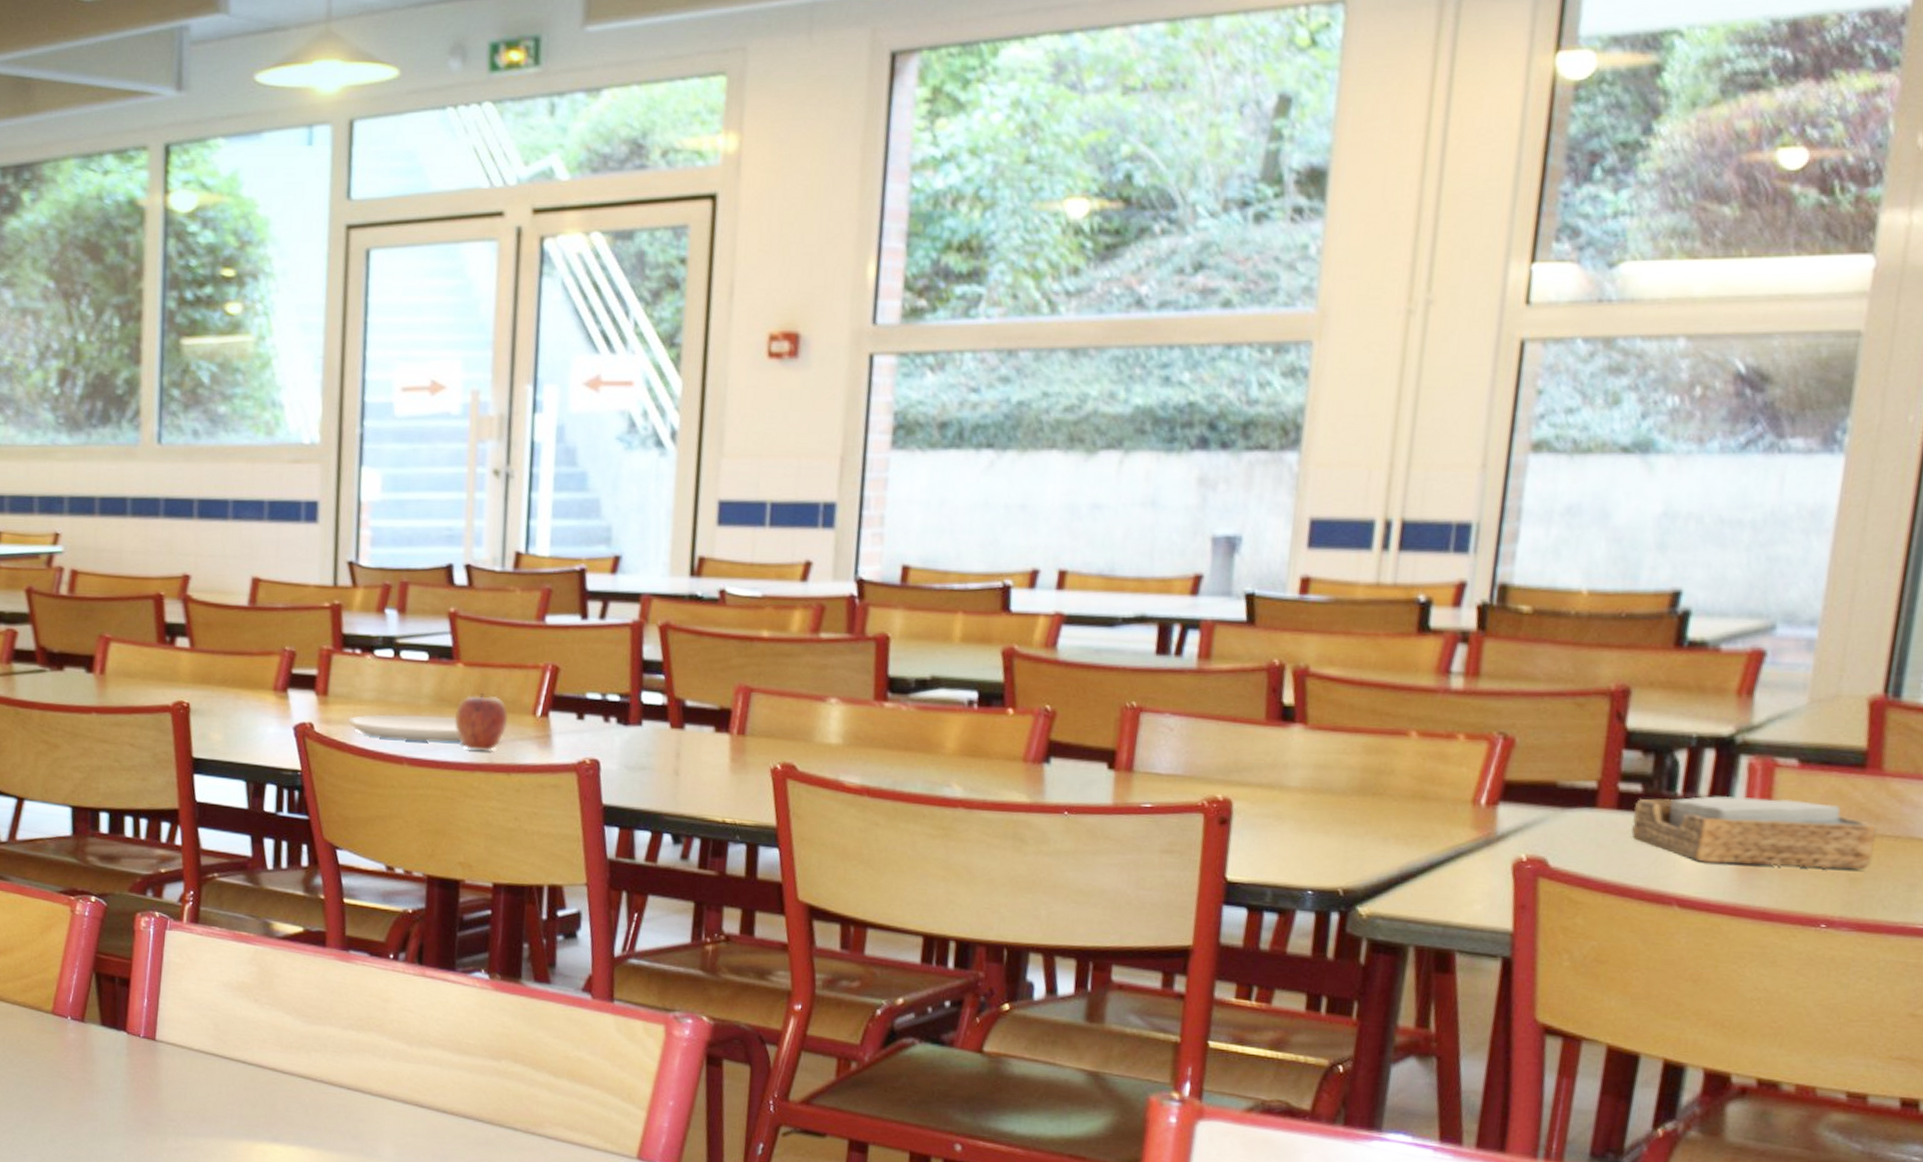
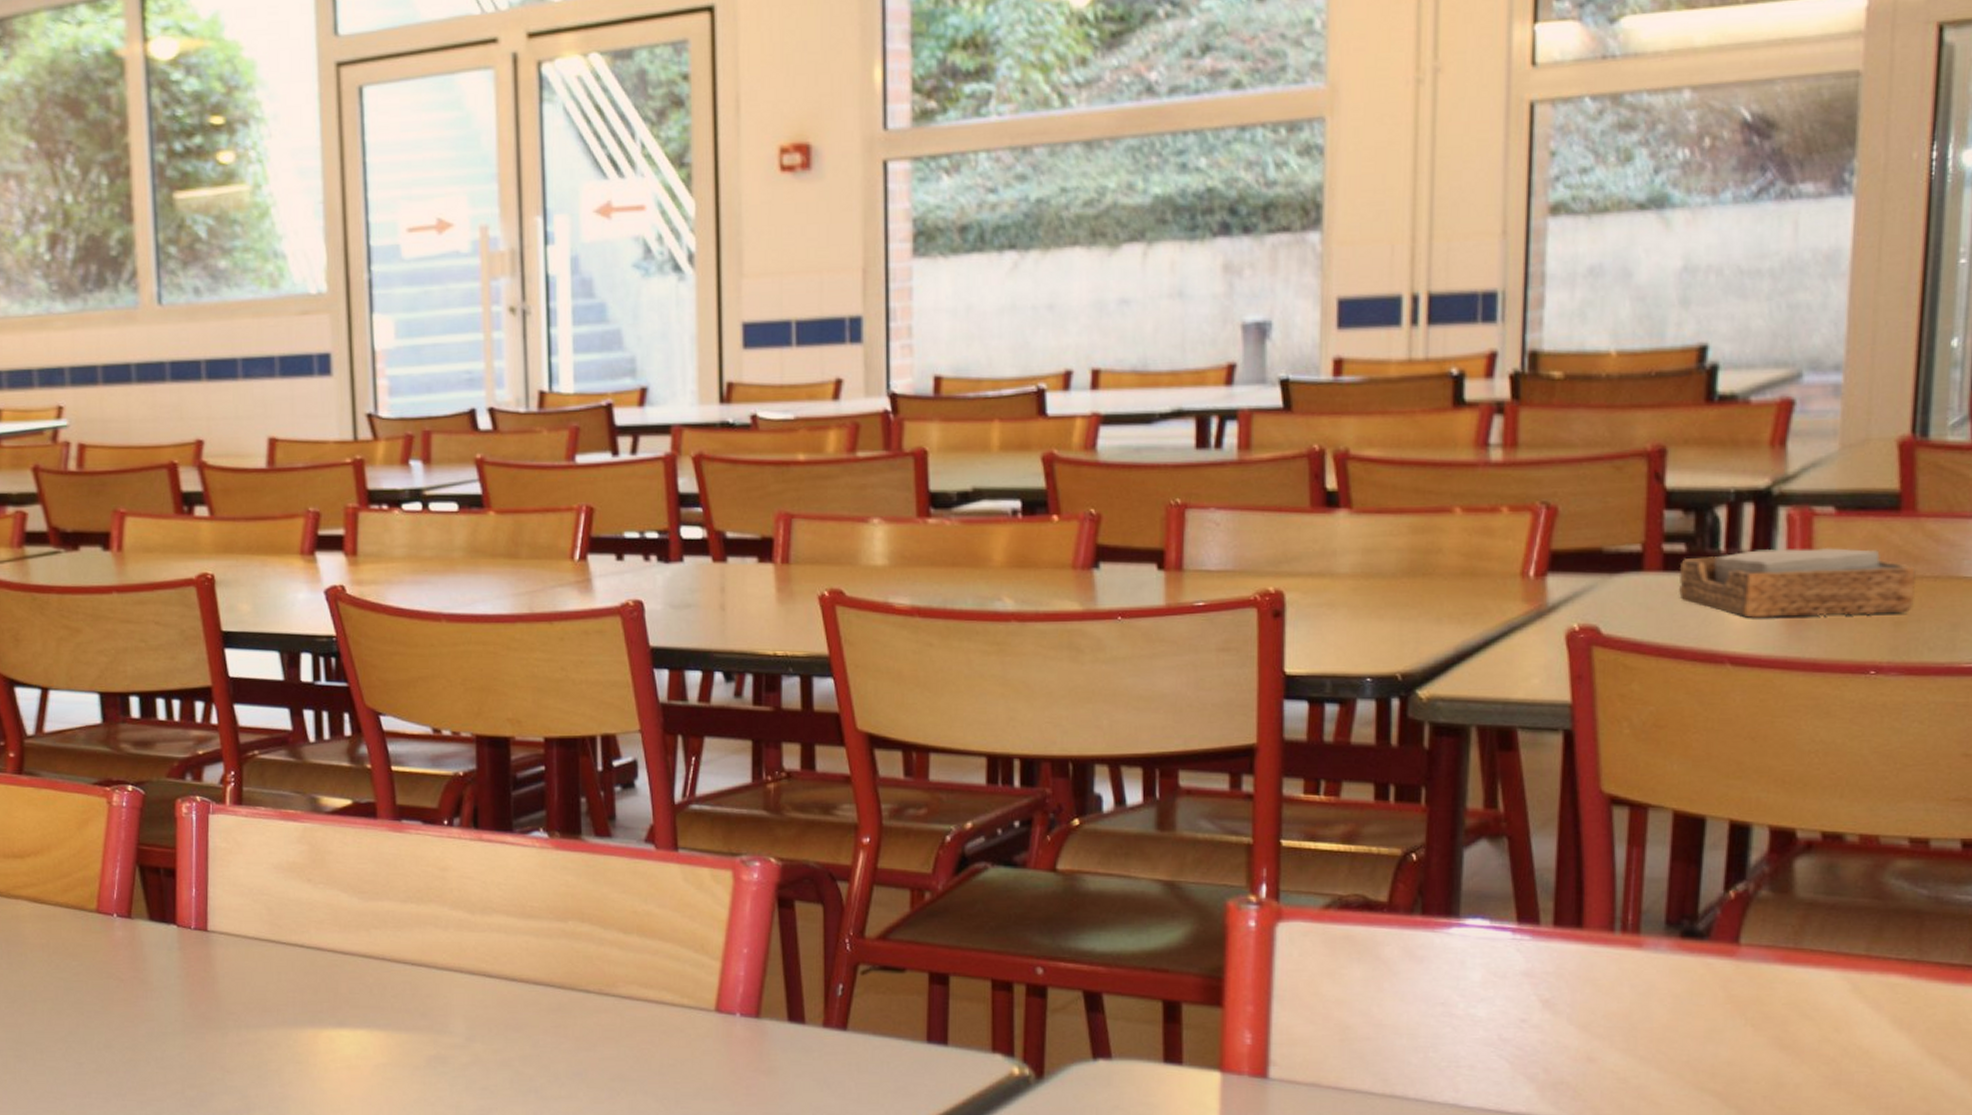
plate: present [347,714,462,742] -> none [379,567,500,597]
apple: present [455,693,509,751] -> none [491,541,546,601]

